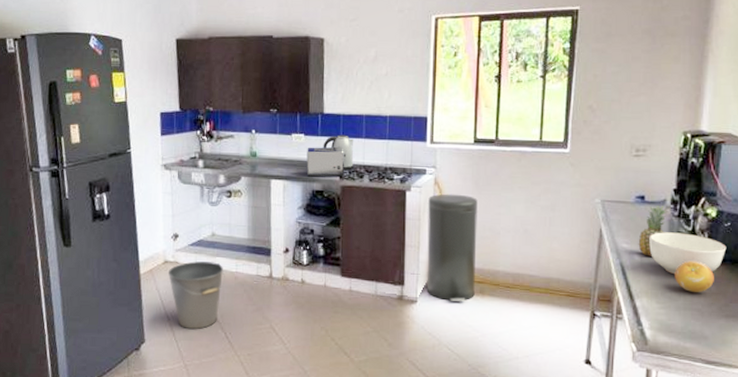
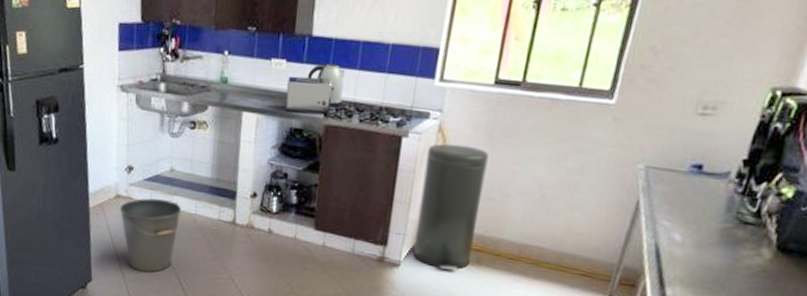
fruit: present [638,205,667,257] -> none [682,177,729,239]
bowl: present [648,232,727,275] -> none [695,210,798,263]
fruit: present [675,260,714,292] -> none [721,248,774,287]

